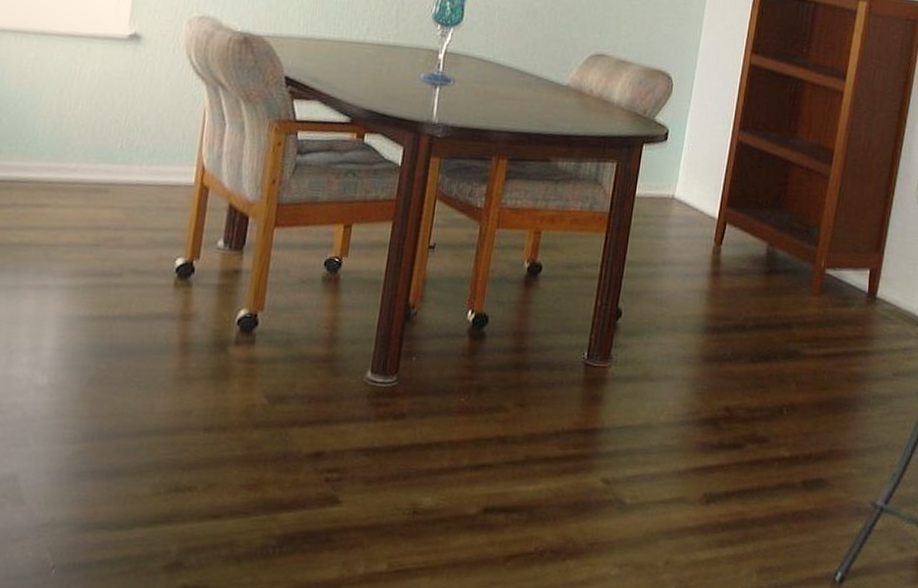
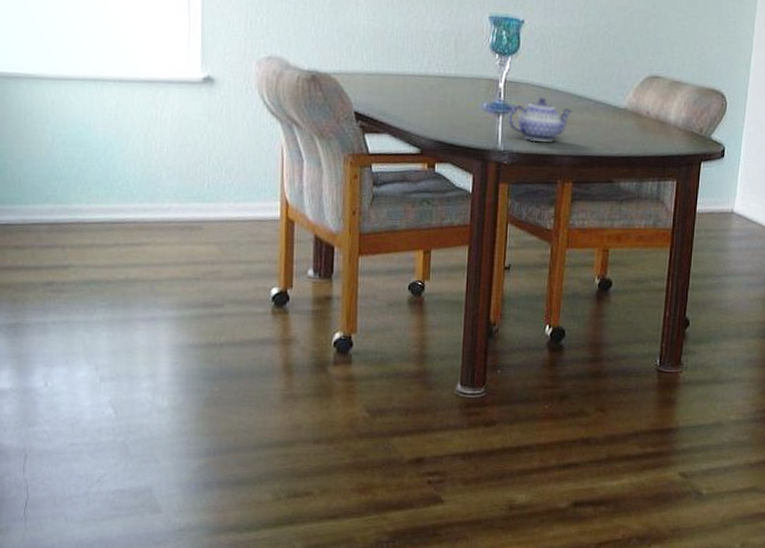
teapot: none [445,70,514,117] -> present [508,96,573,142]

